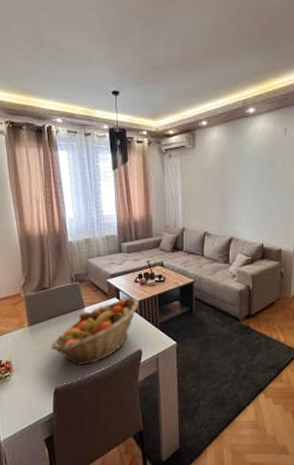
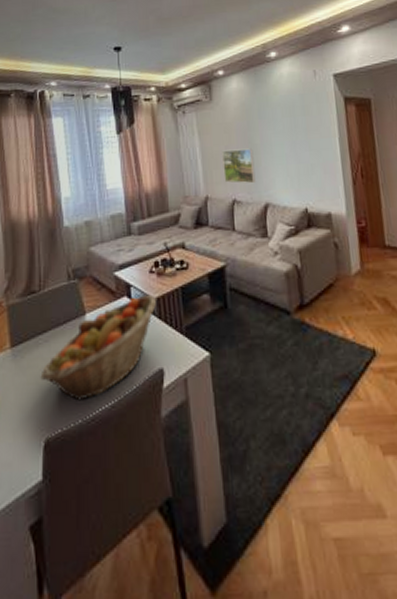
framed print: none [199,191,225,221] -> present [222,148,256,184]

